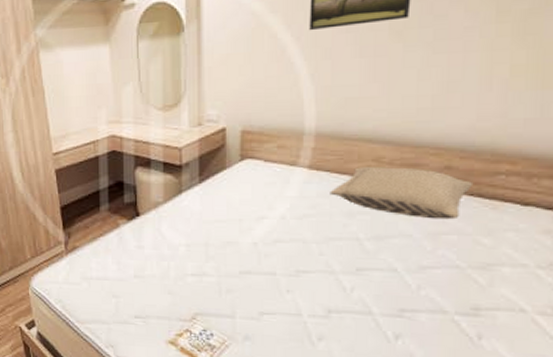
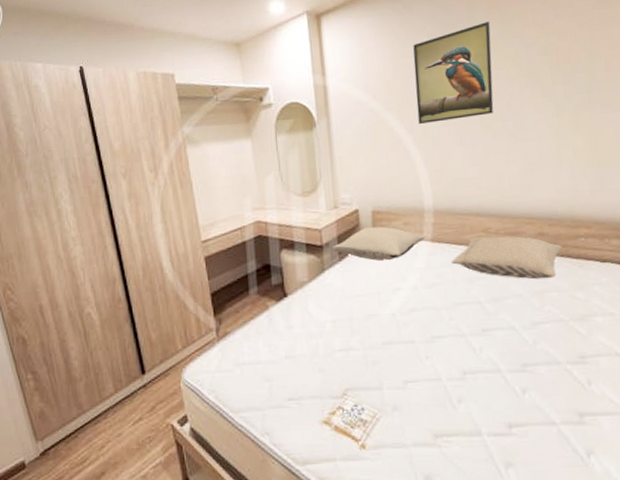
pillow: none [191,148,303,187] -> present [331,226,427,262]

